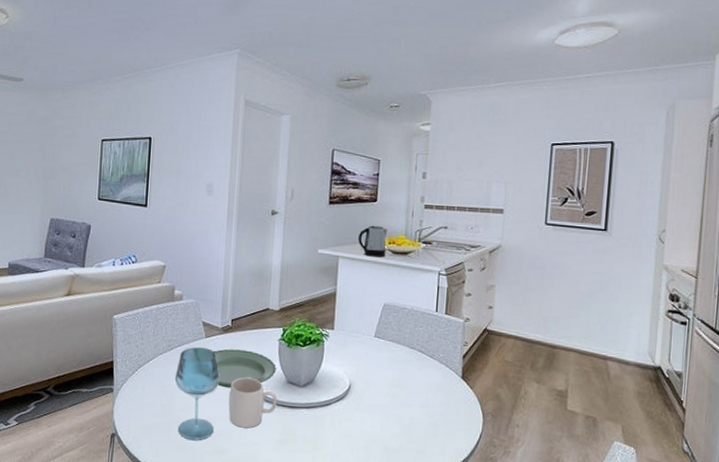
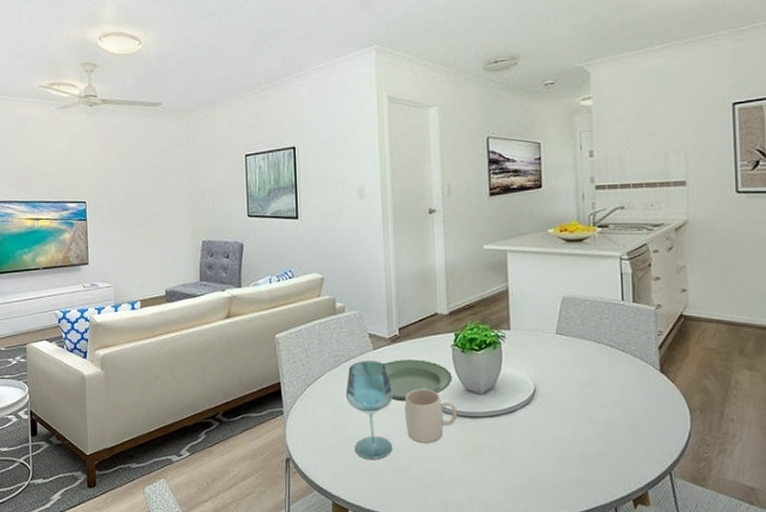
kettle: present [357,225,388,257] -> none [525,213,559,248]

